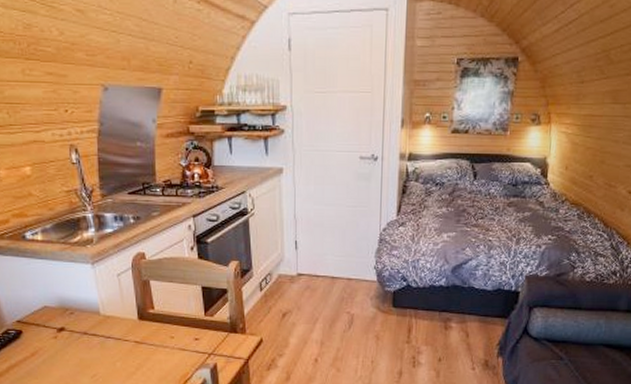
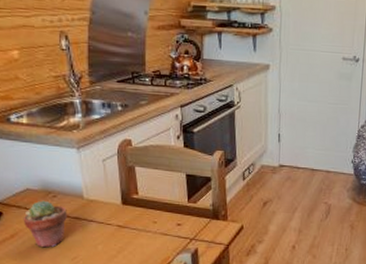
potted succulent: none [42,317,85,366] -> present [23,200,67,248]

